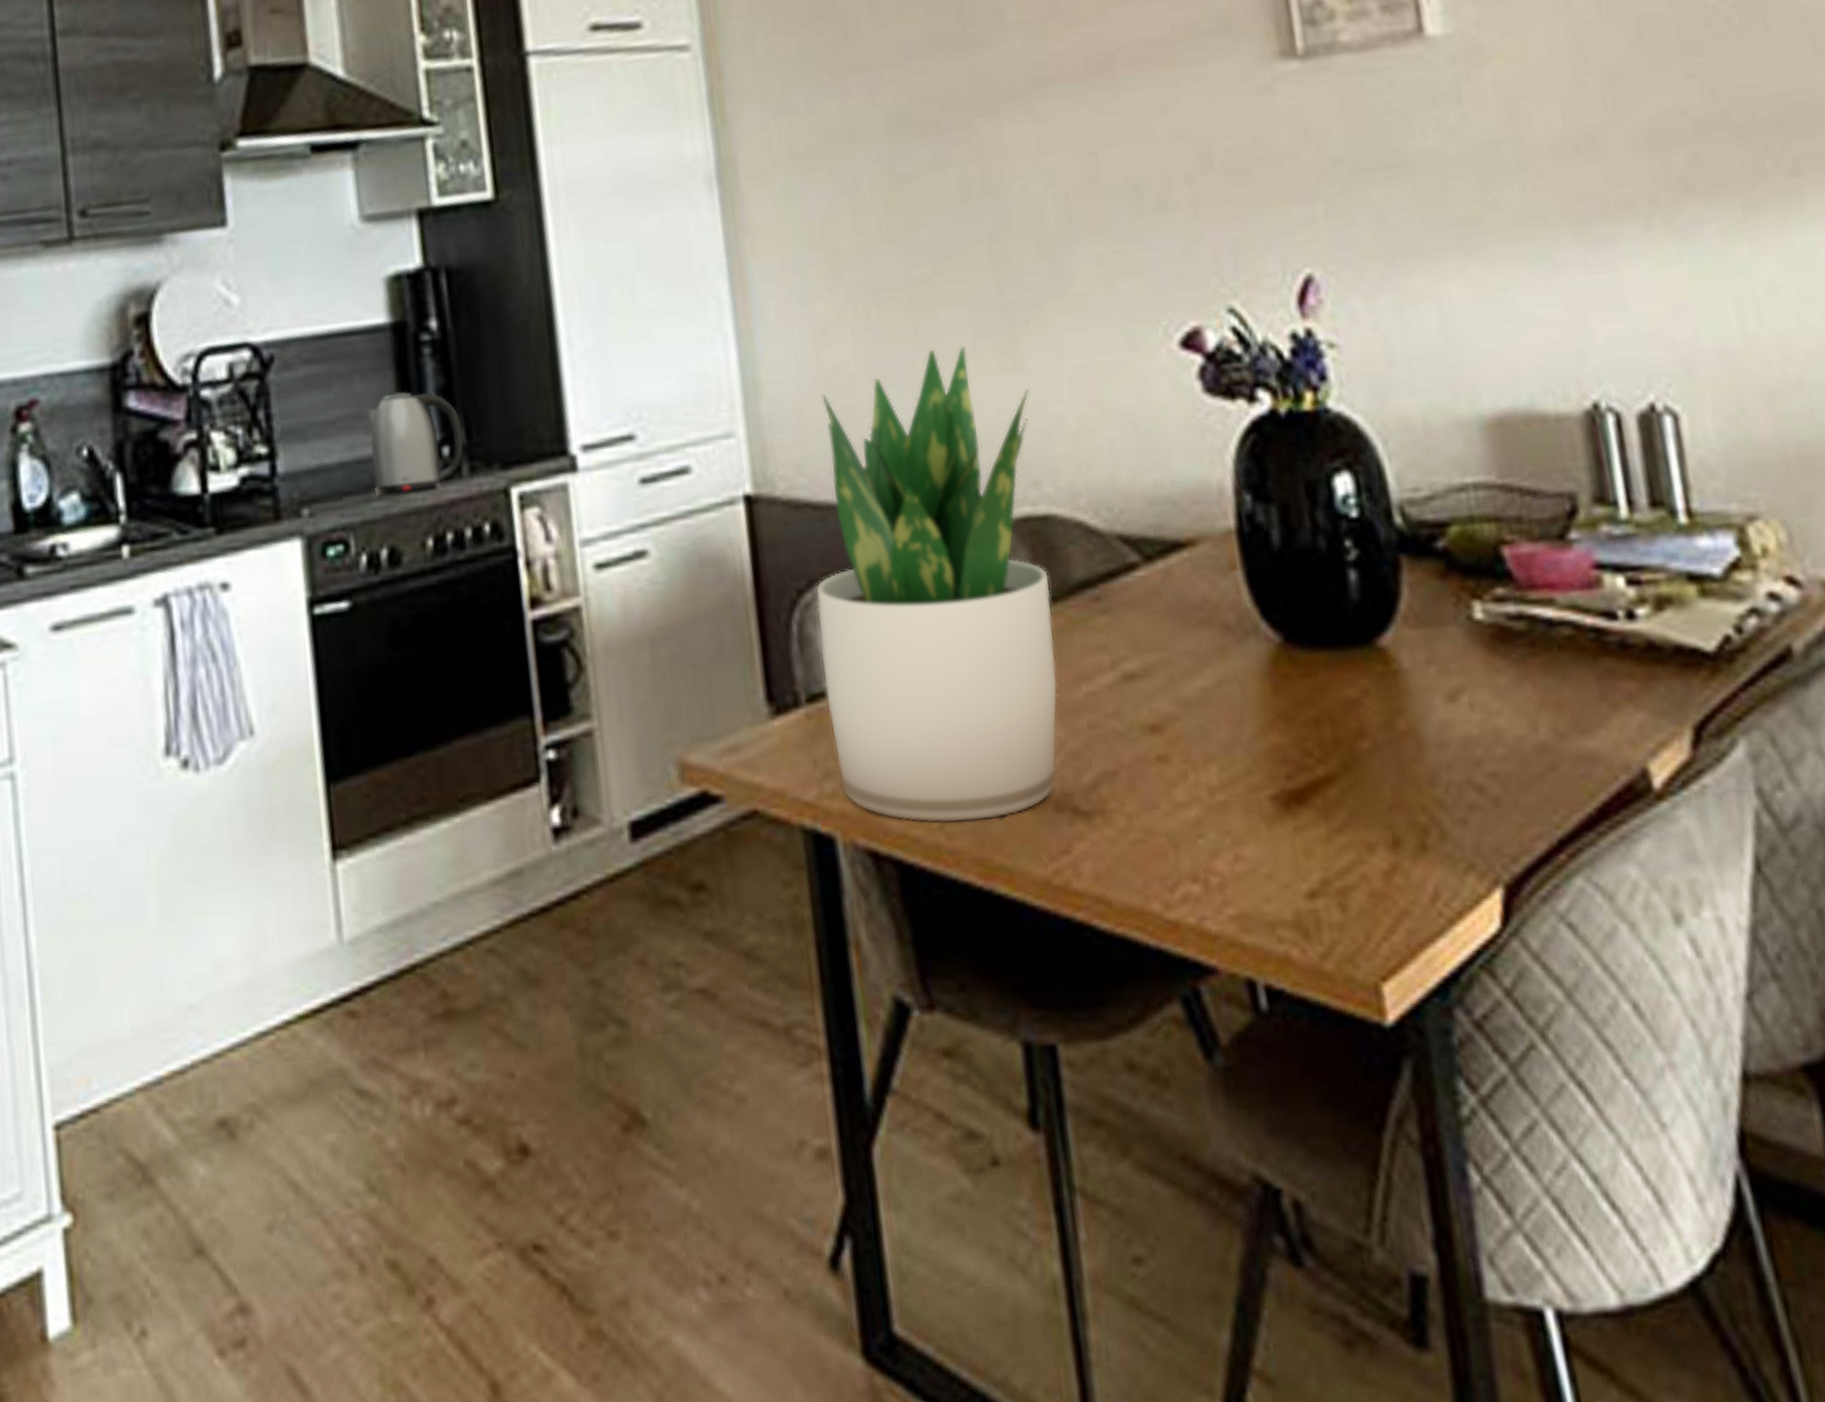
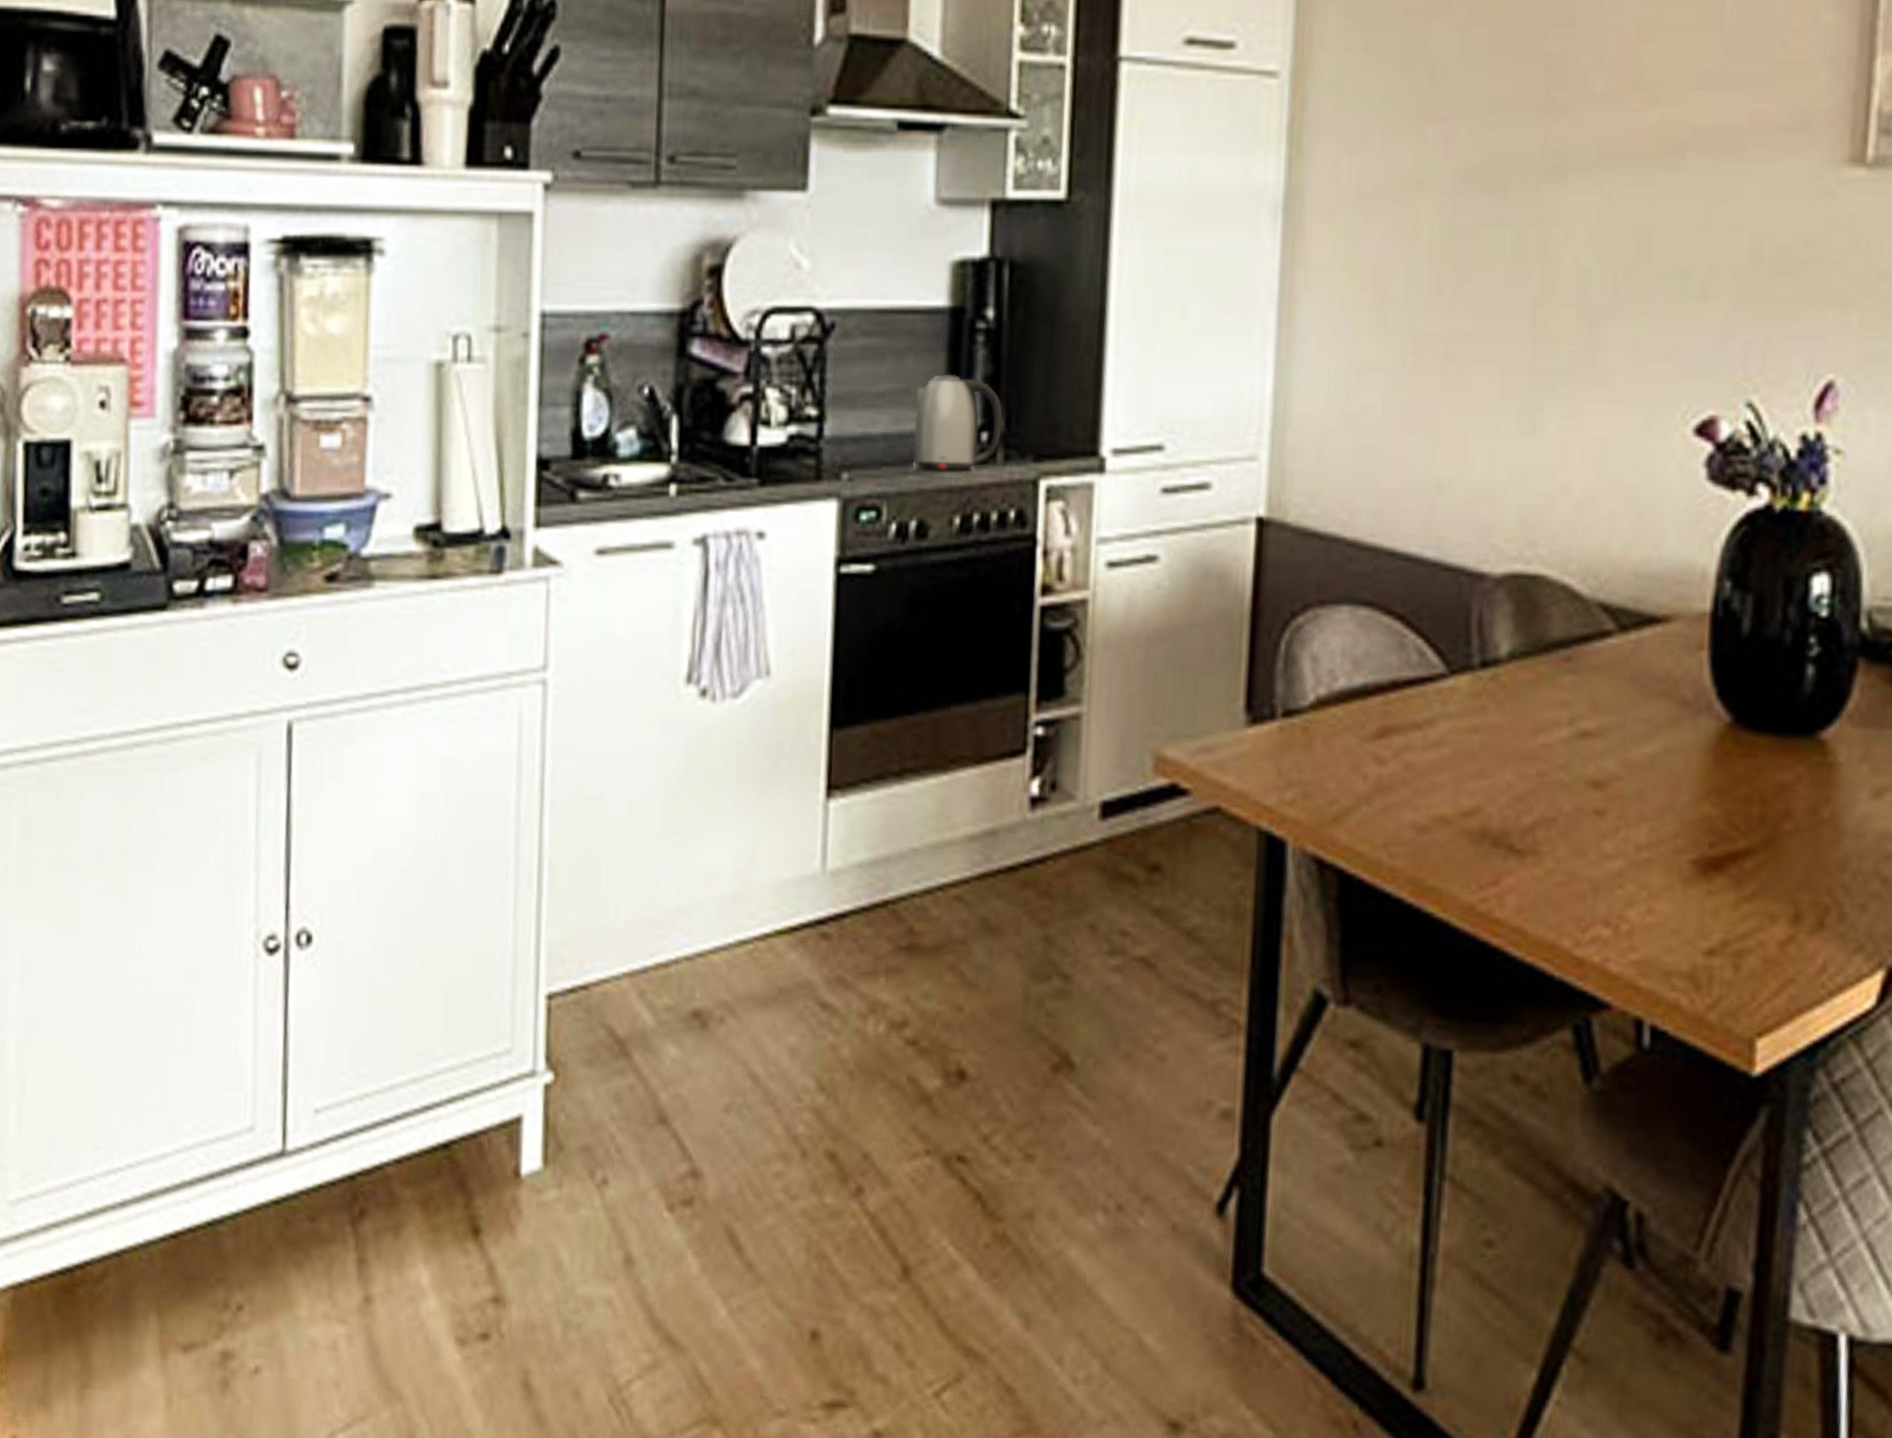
planter: present [816,346,1058,823] -> none [1300,403,1543,845]

